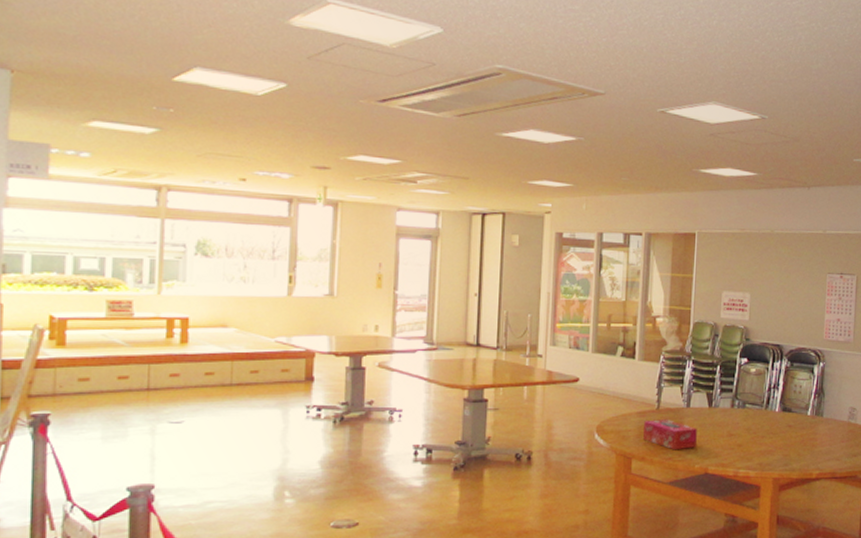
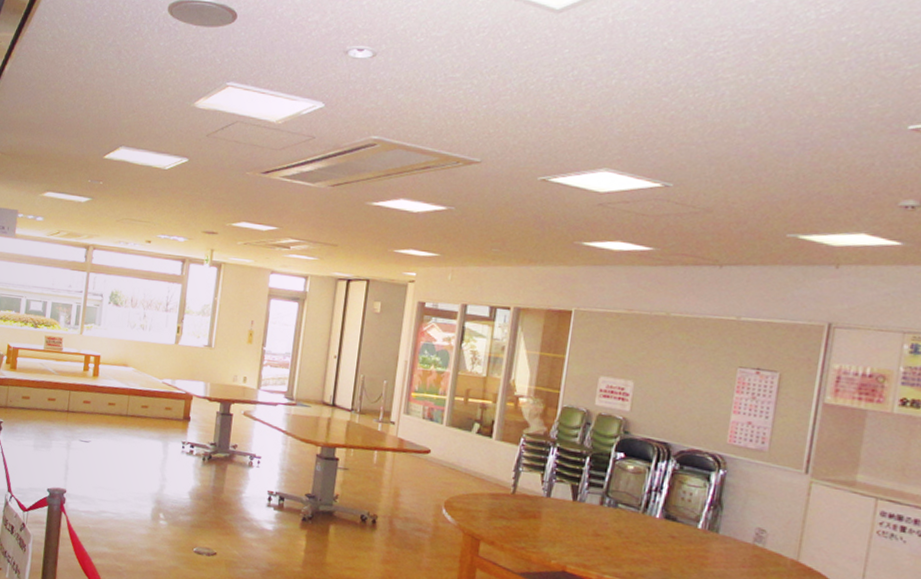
tissue box: present [643,419,697,450] -> none [495,504,557,542]

